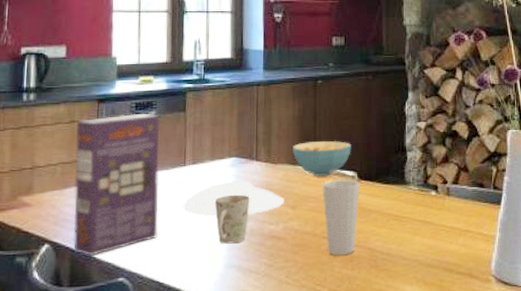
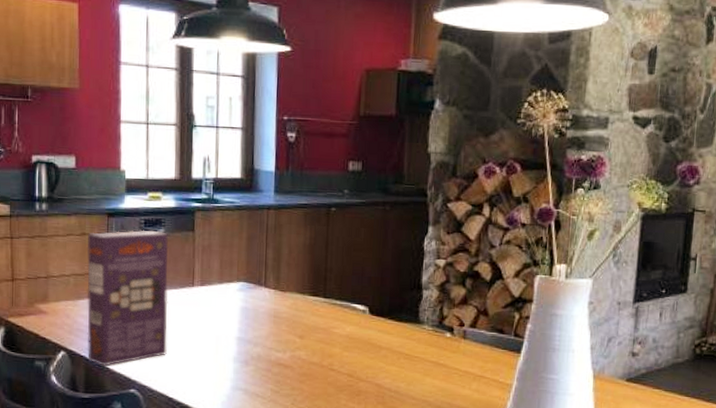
plate: present [183,181,284,217] -> none [191,306,292,340]
mug: present [214,194,250,244] -> none [222,318,258,367]
cereal bowl: present [292,141,351,178] -> none [301,272,364,309]
cup: present [322,179,360,256] -> none [331,312,371,389]

